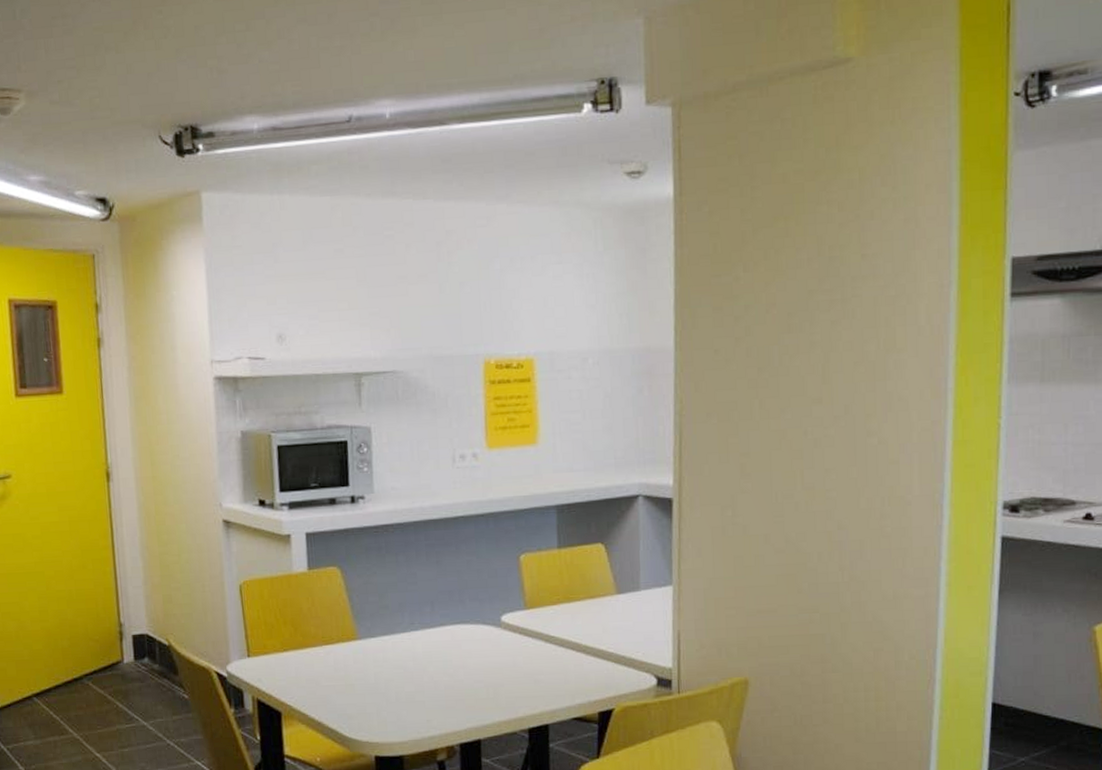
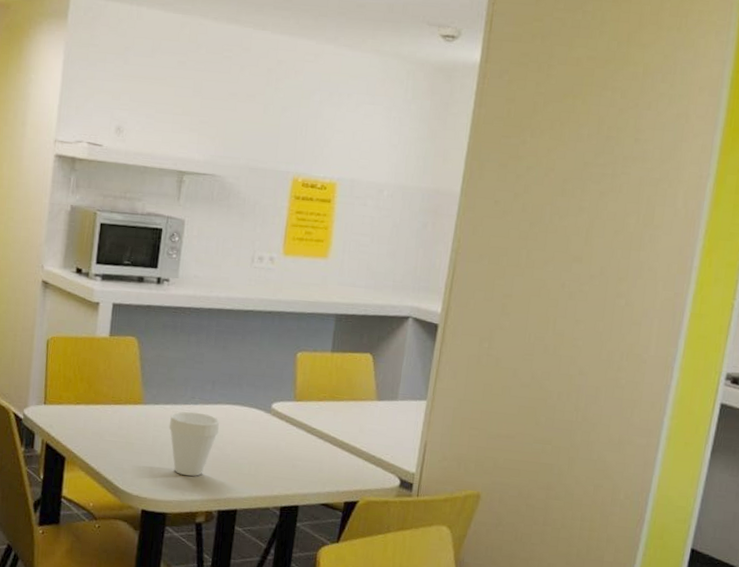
cup: none [389,639,447,712] -> present [168,411,220,477]

